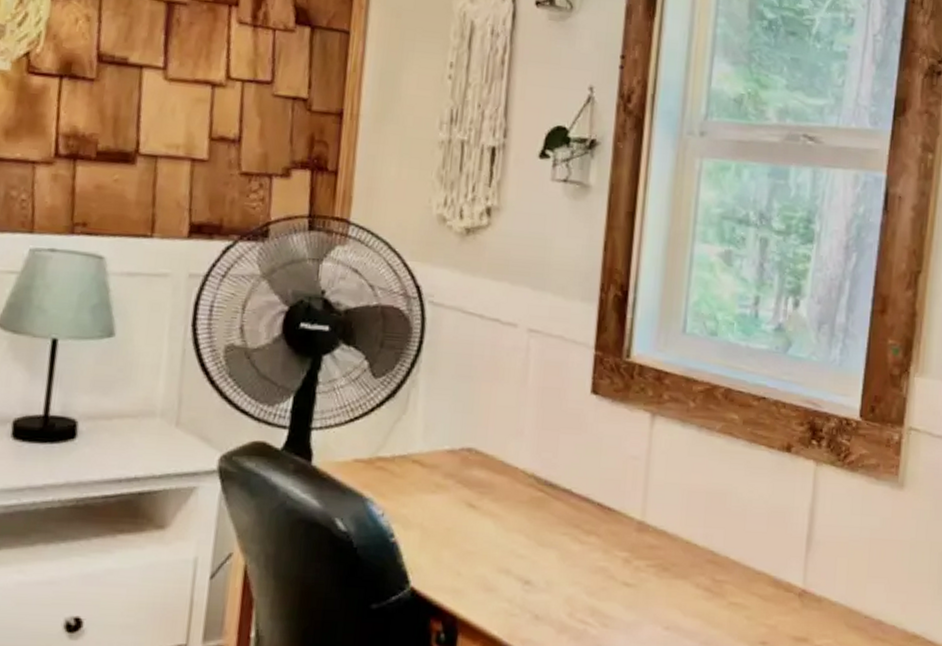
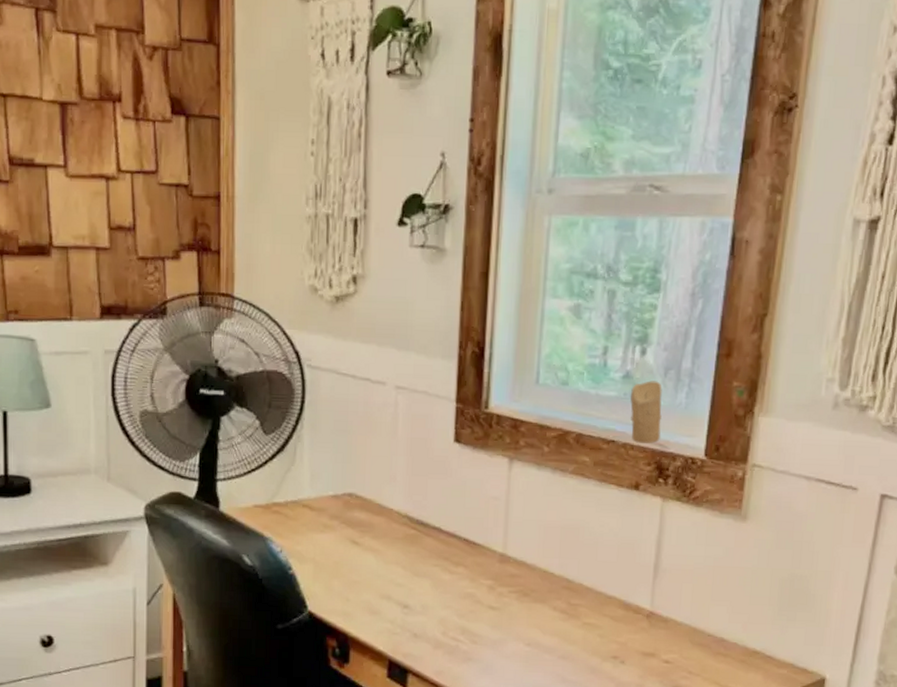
candle: none [782,334,816,403] -> present [630,381,662,444]

